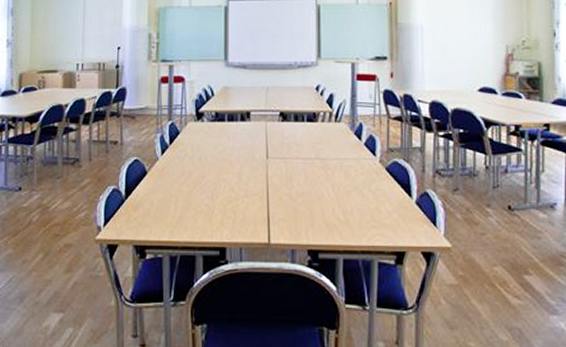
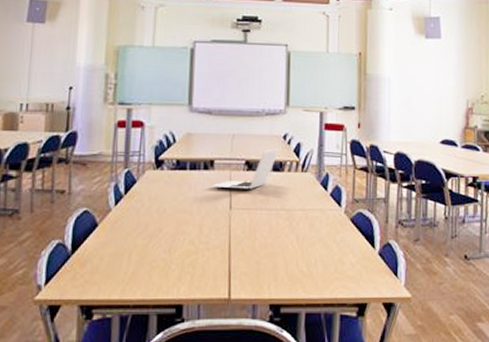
laptop: none [248,100,312,139] -> present [211,148,279,189]

